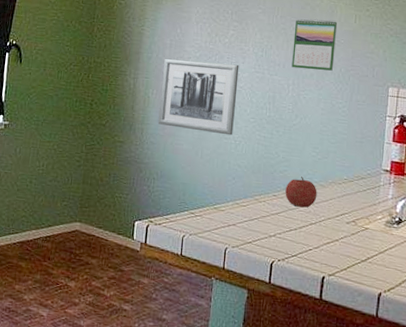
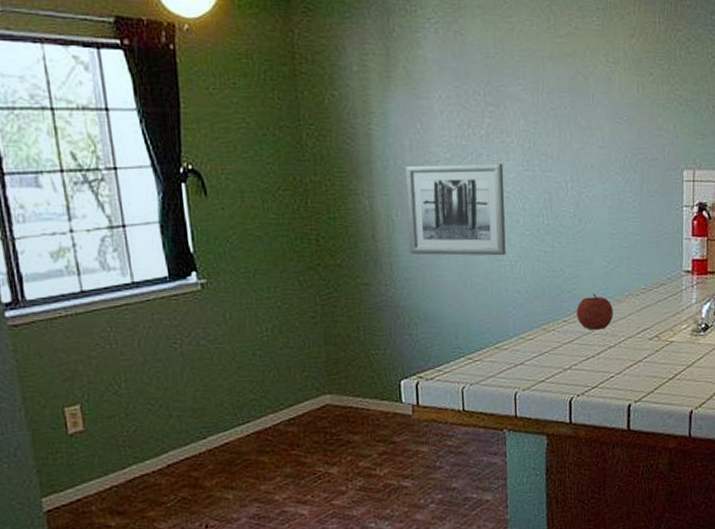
calendar: present [292,18,338,71] -> none [566,91,618,159]

